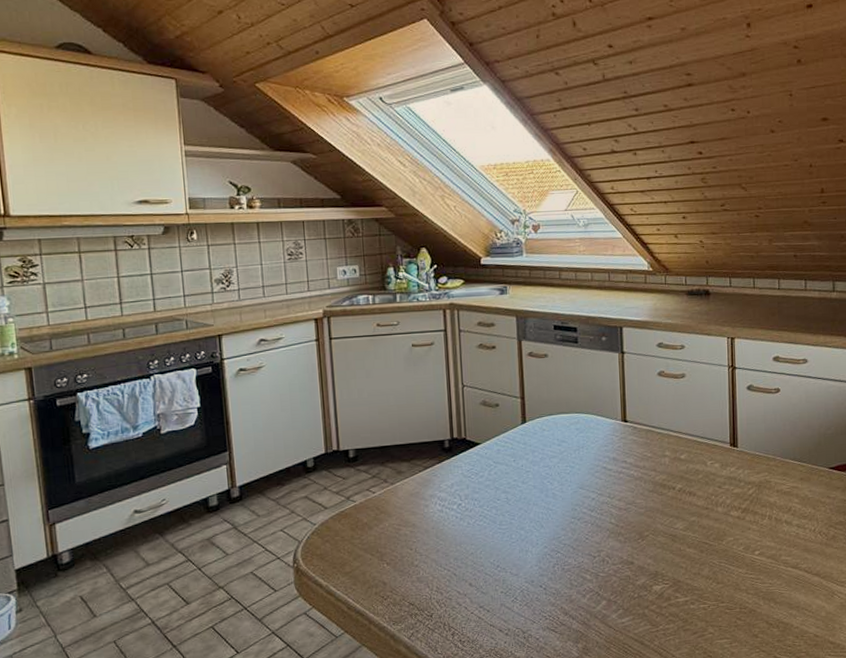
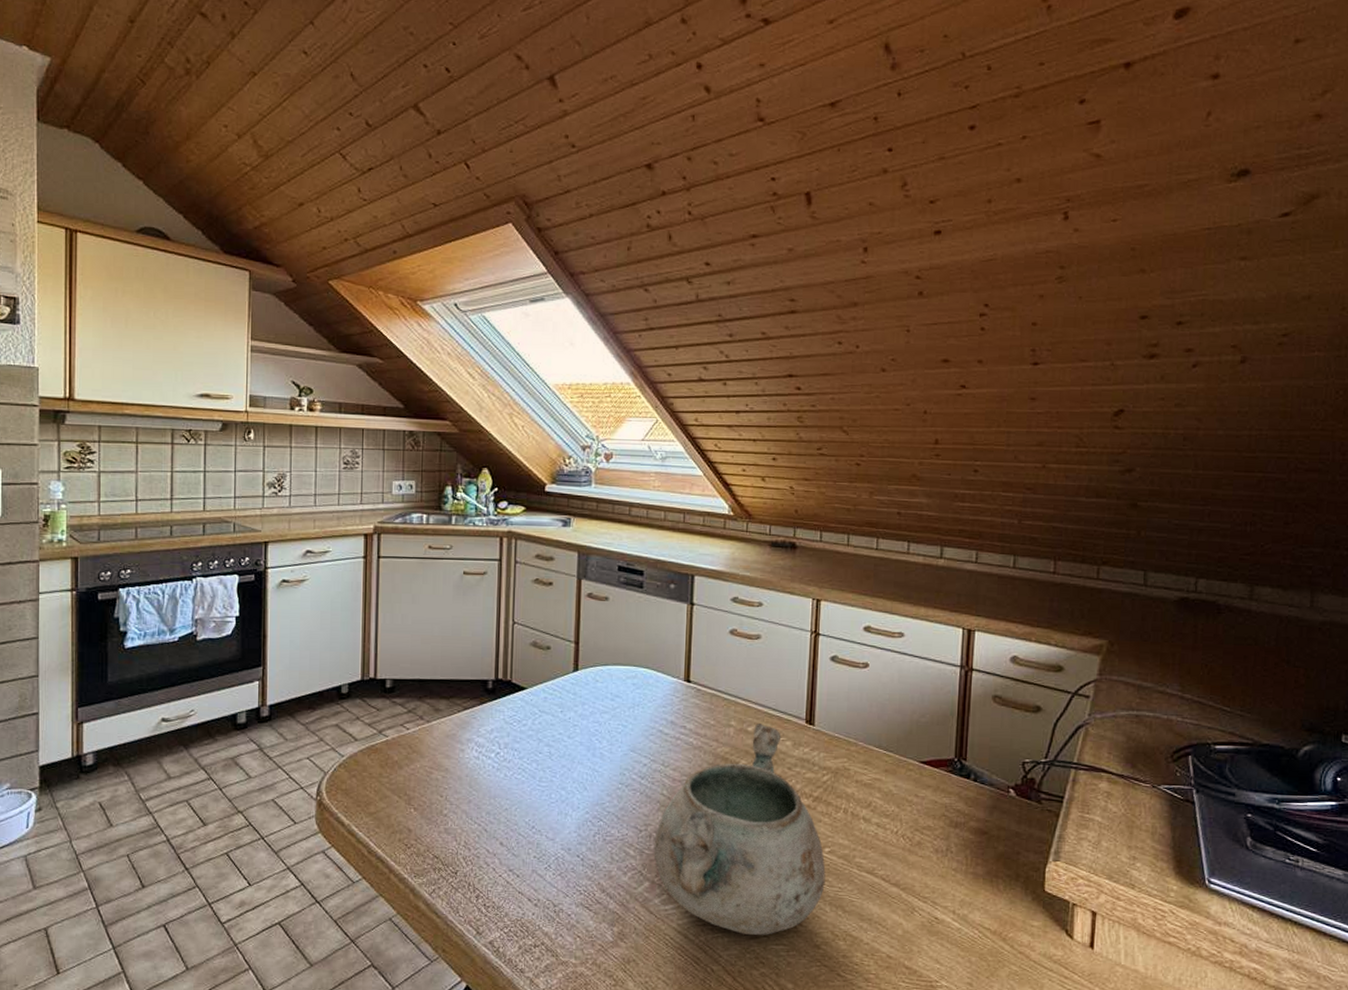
decorative bowl: none [607,451,758,634] -> present [653,723,826,935]

